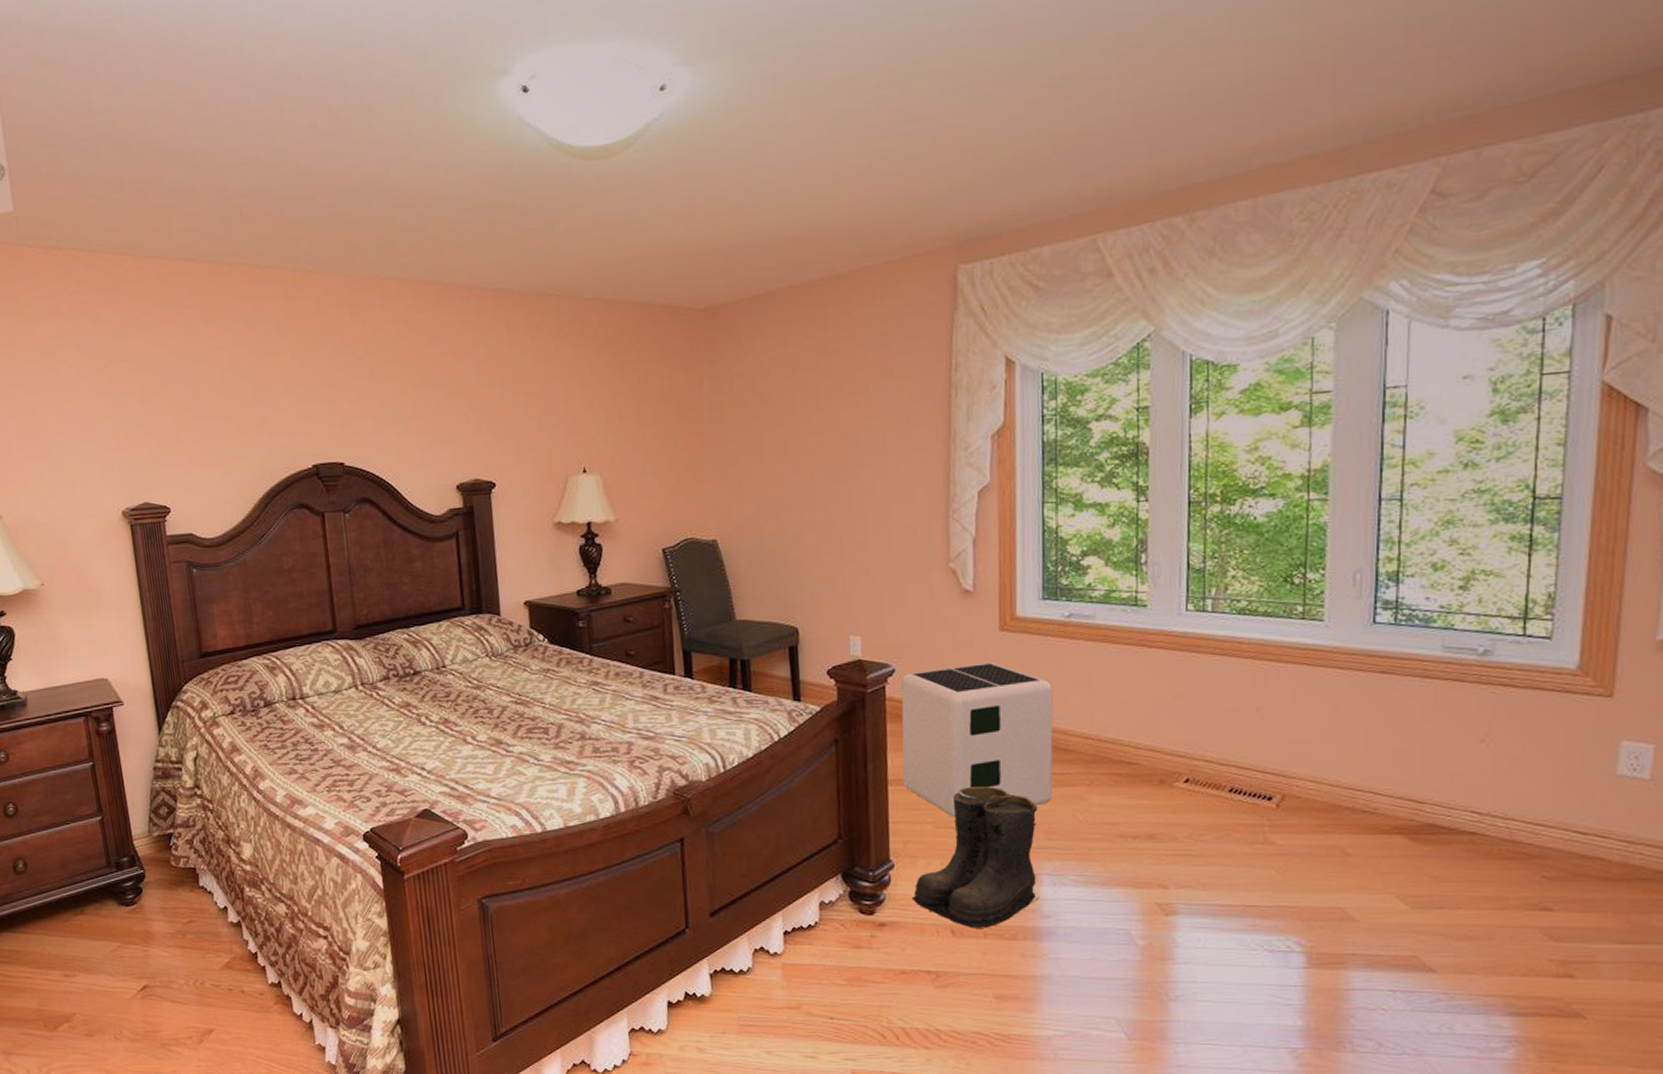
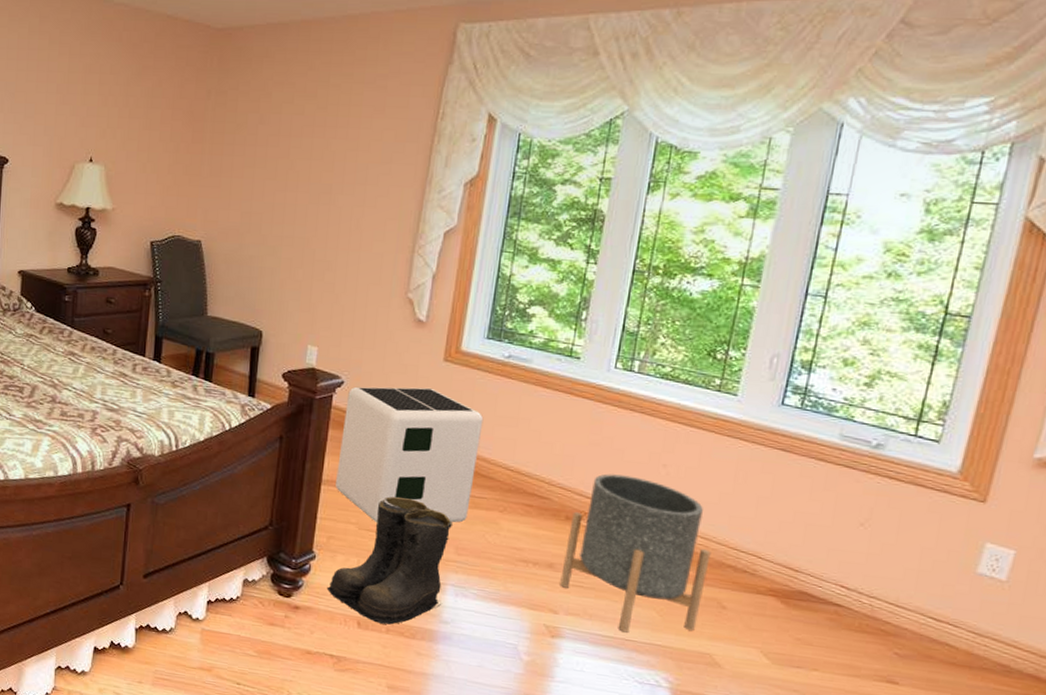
planter: none [1164,725,1324,898] -> present [560,474,711,633]

